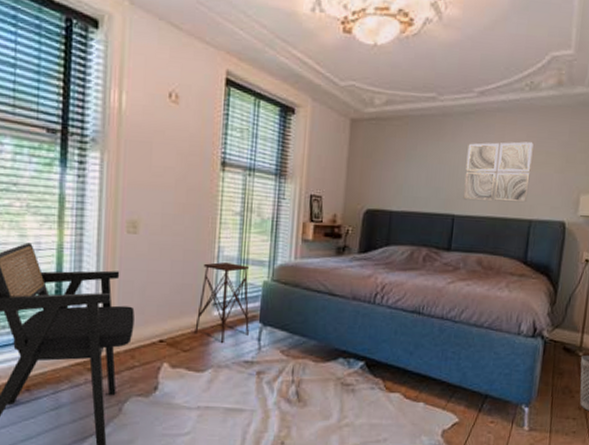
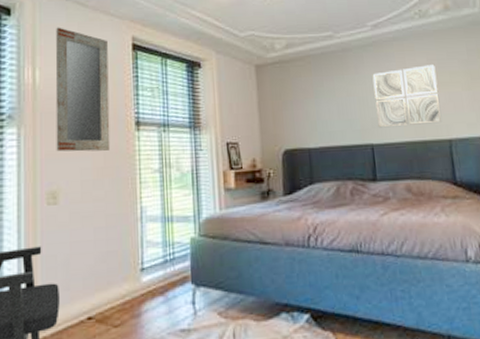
home mirror: none [139,48,200,187] -> present [55,27,111,152]
side table: present [194,261,249,344] -> none [124,221,182,313]

